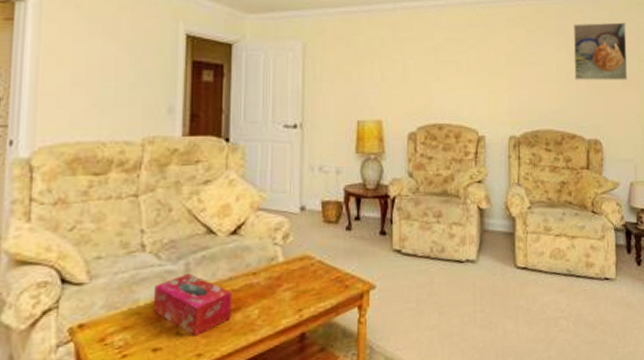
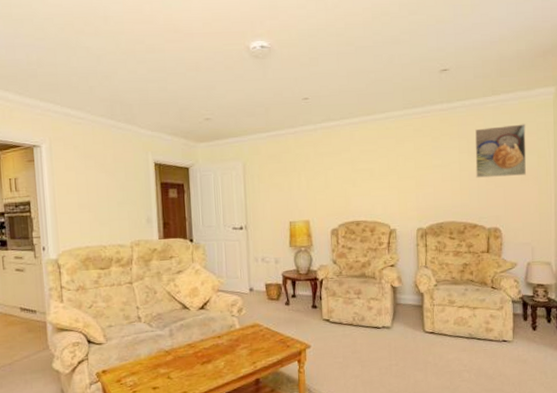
tissue box: present [152,273,232,336] -> none [149,336,205,380]

